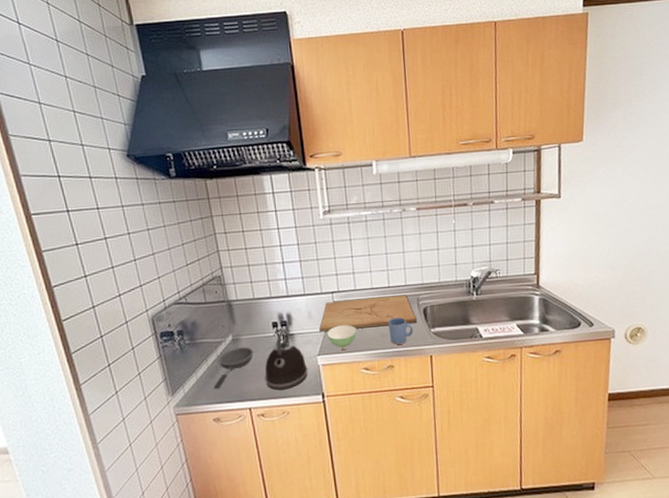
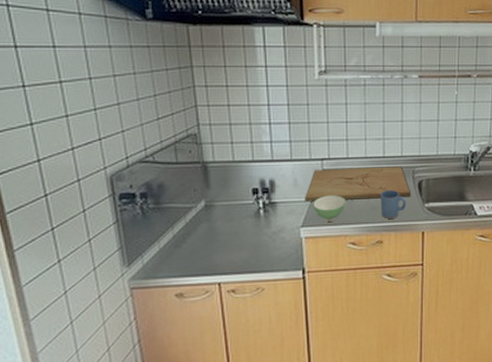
frying pan: present [214,347,254,389] -> none [179,214,228,260]
kettle: present [265,328,308,391] -> none [239,195,289,264]

